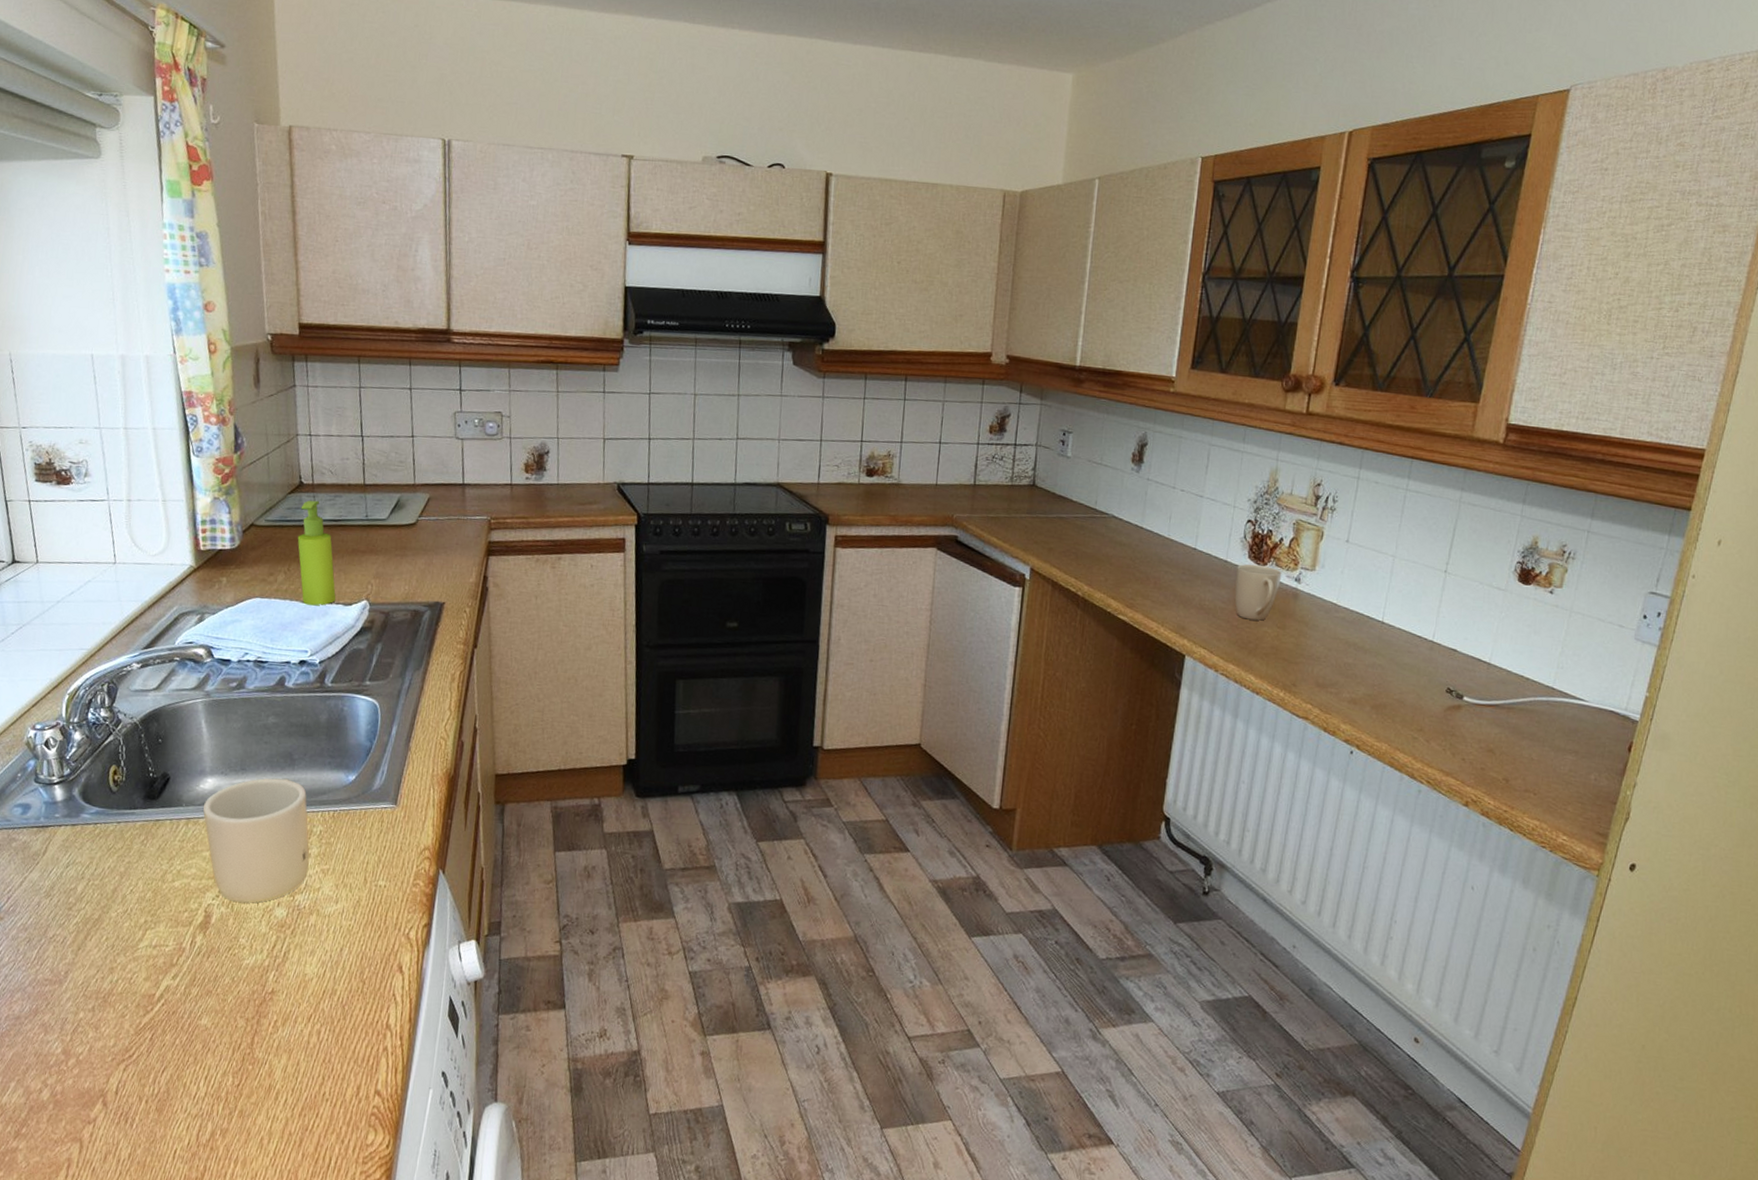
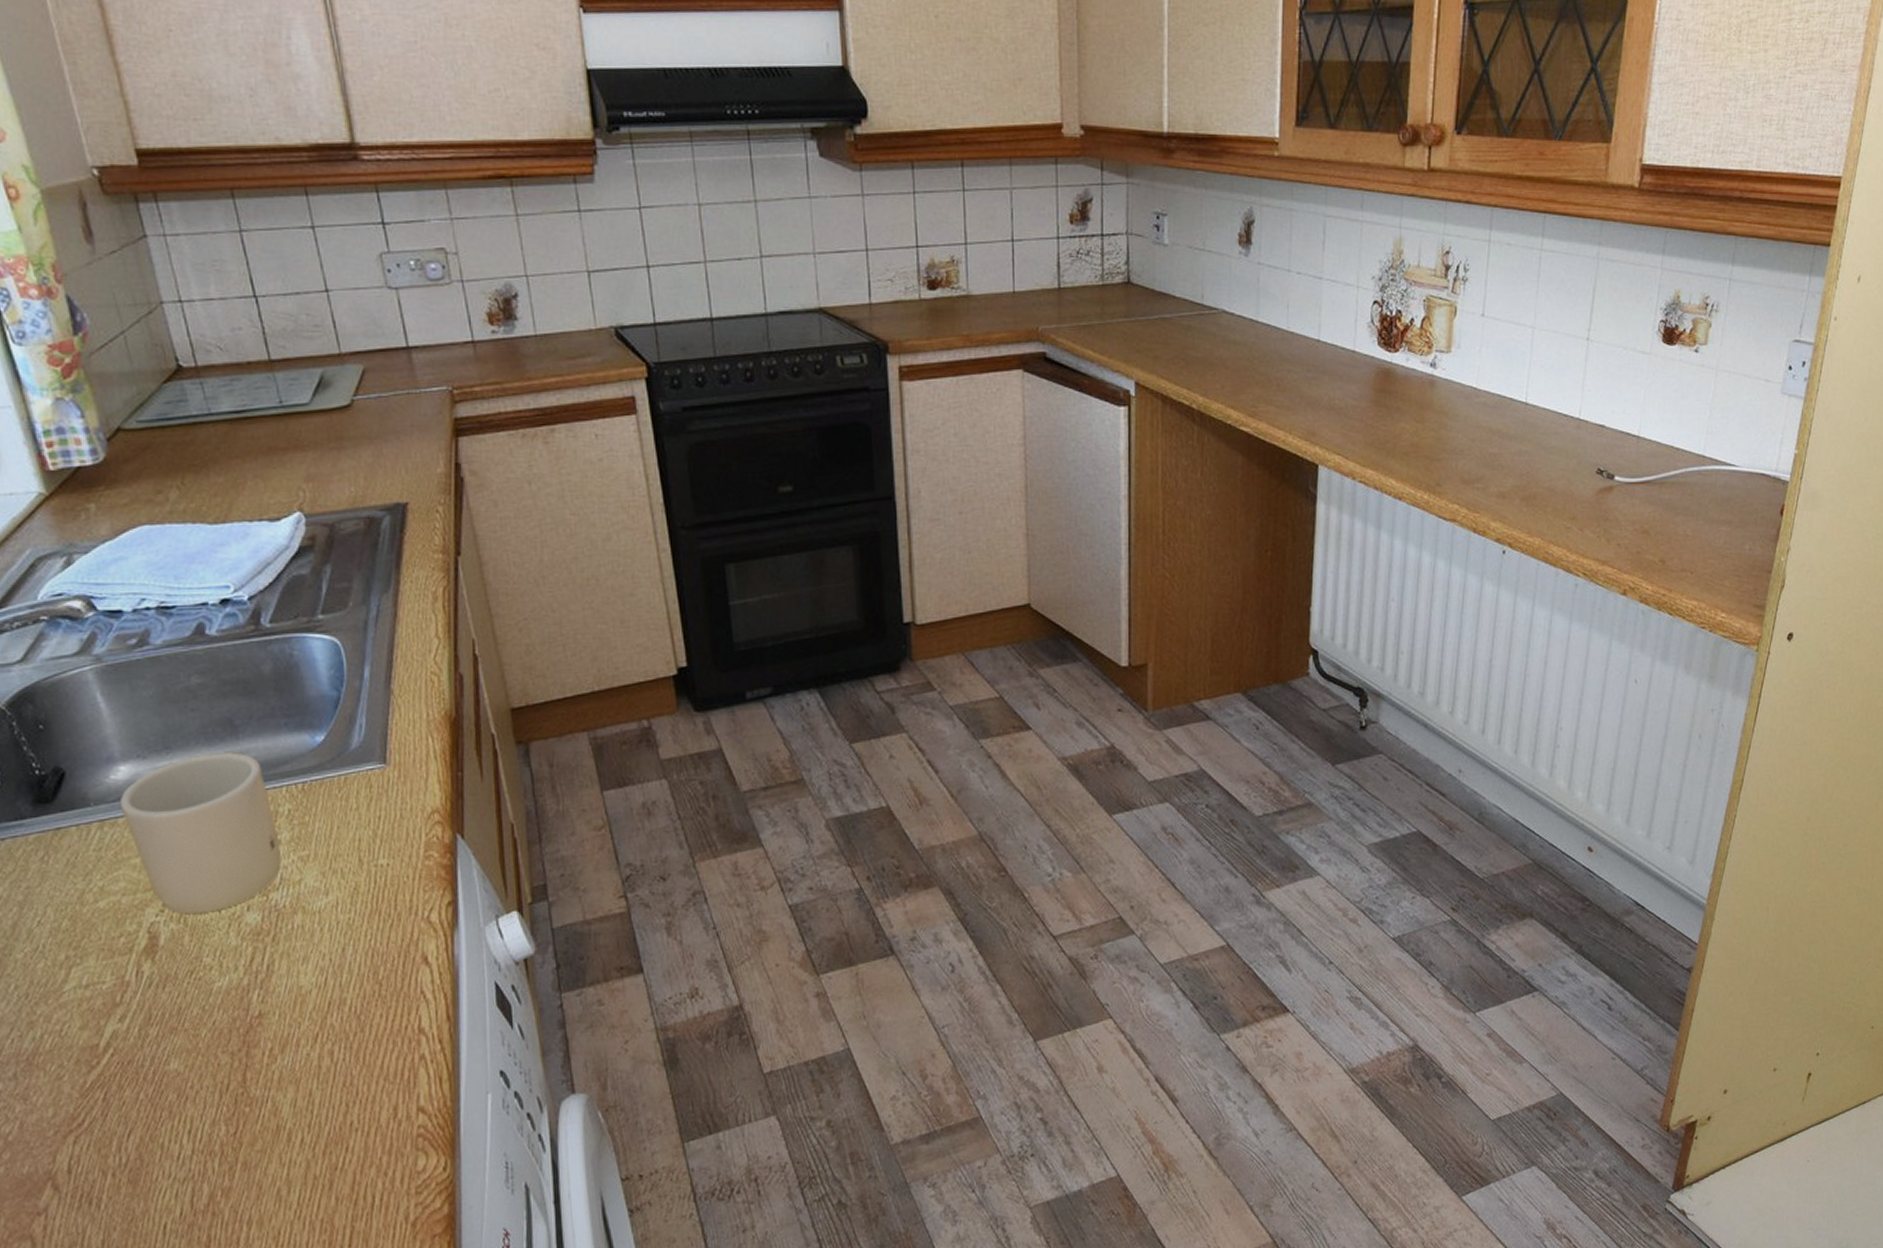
soap dispenser: present [297,500,336,606] -> none [184,388,257,527]
mug: present [1234,564,1282,621] -> none [1365,351,1416,416]

